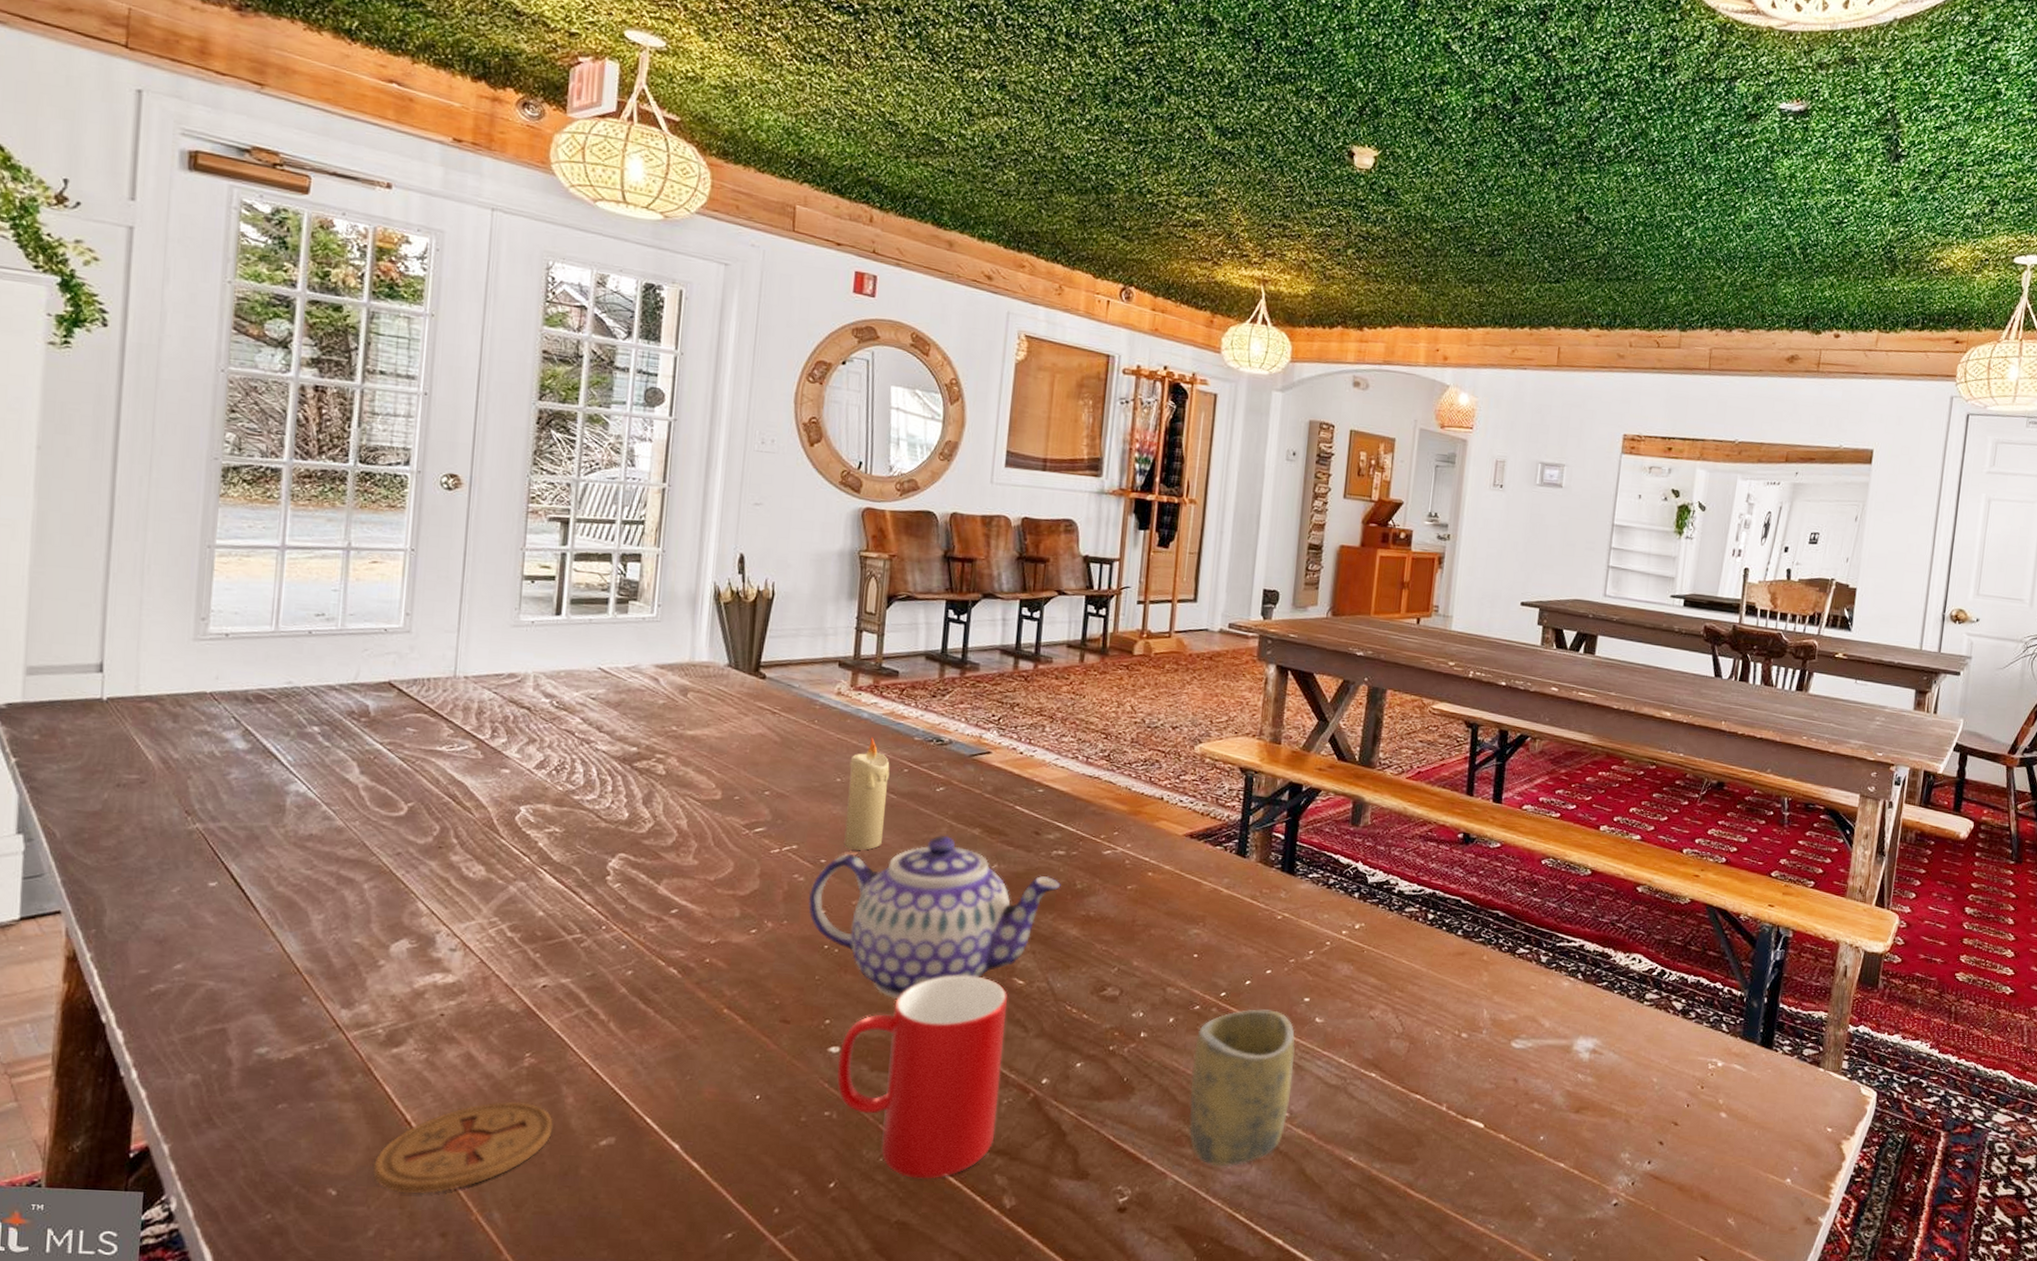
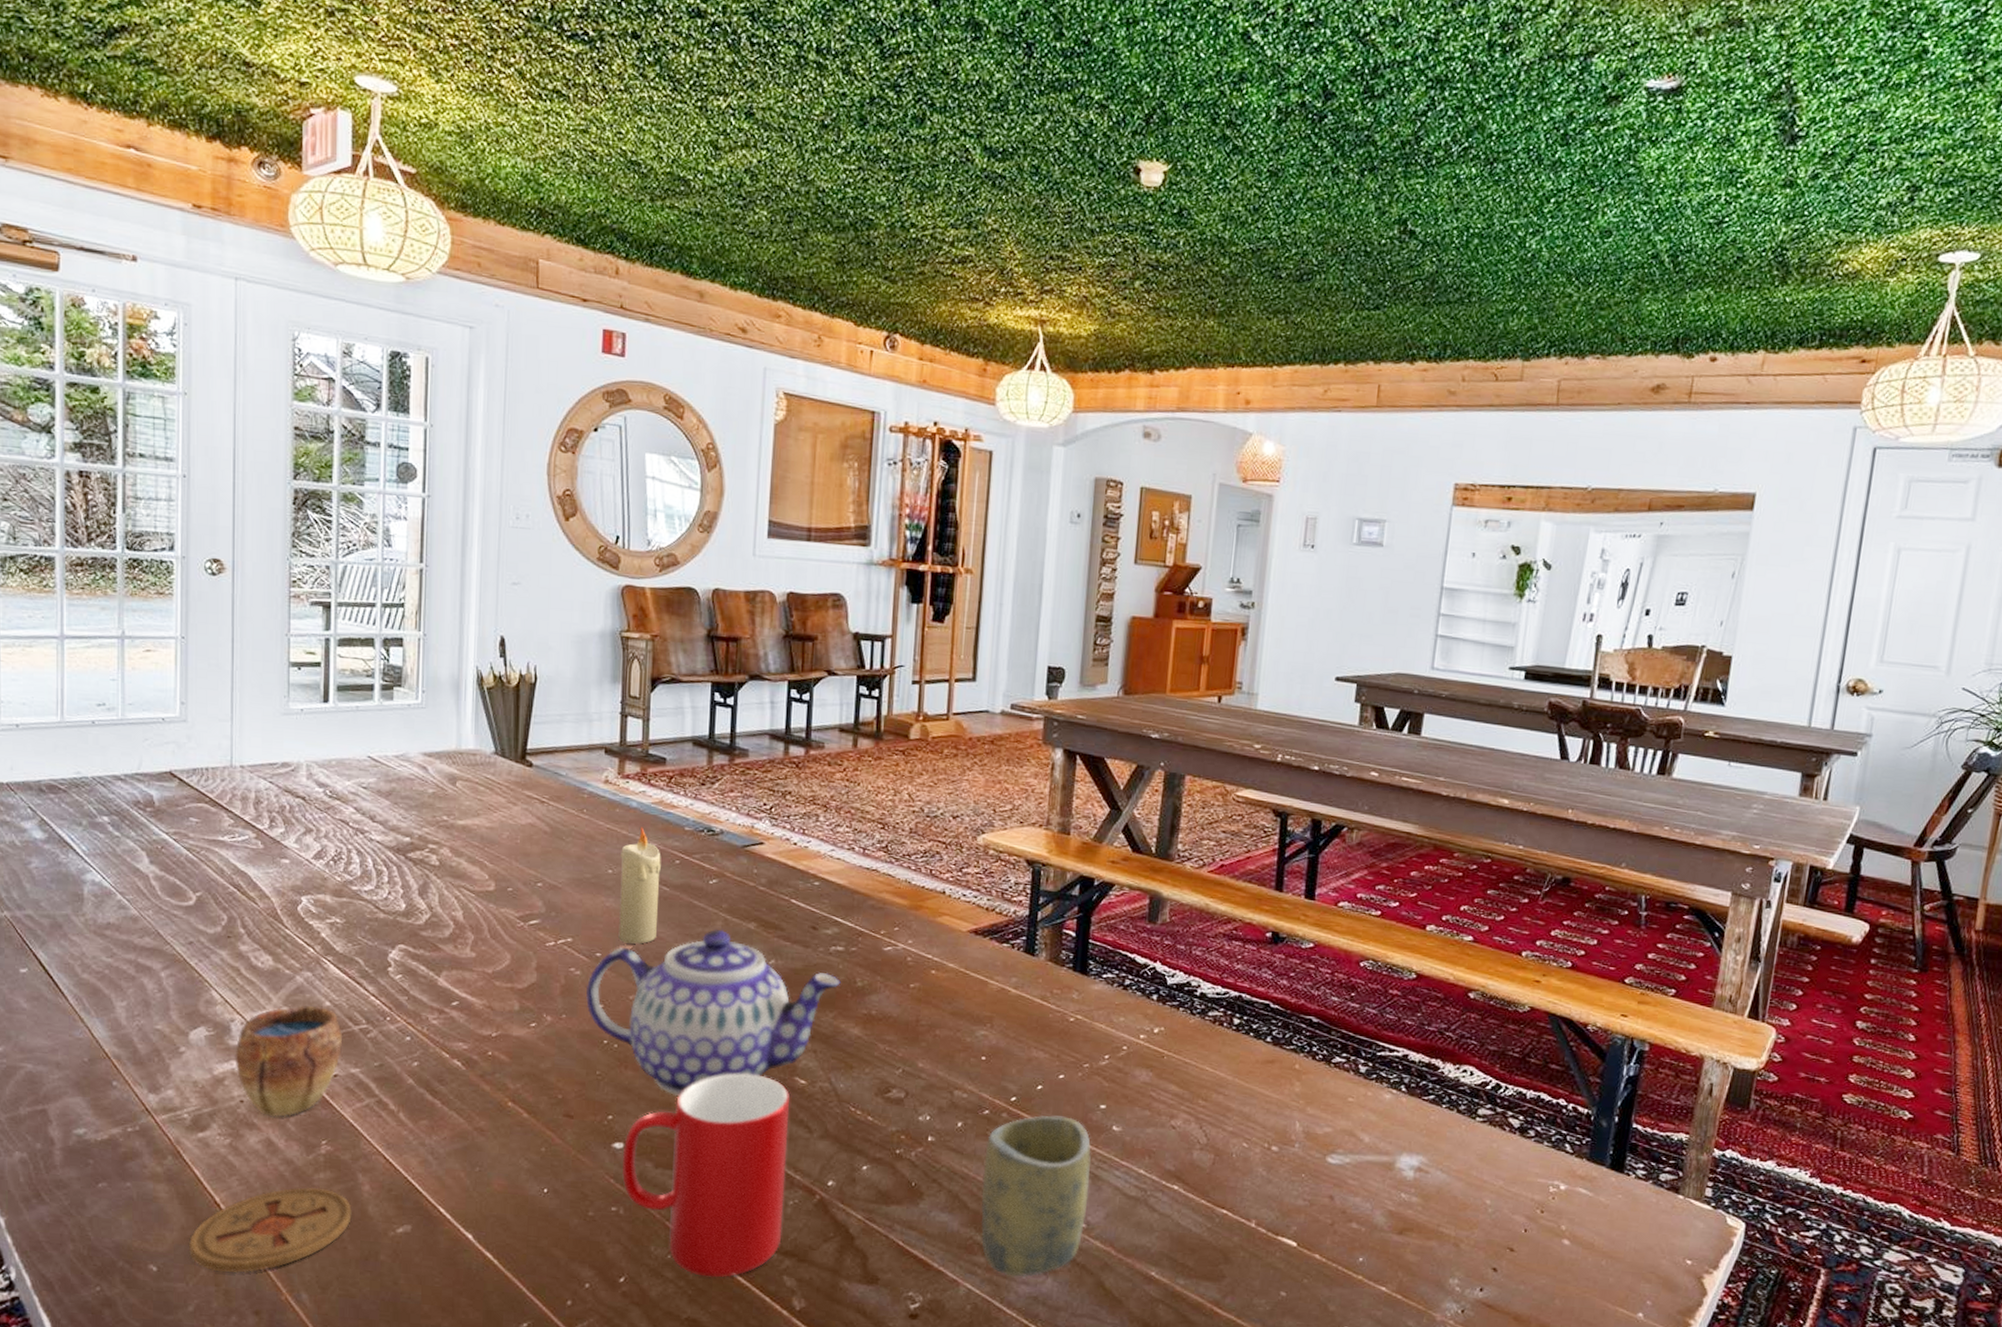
candle: none [437,916,554,1030] -> present [235,1006,342,1117]

